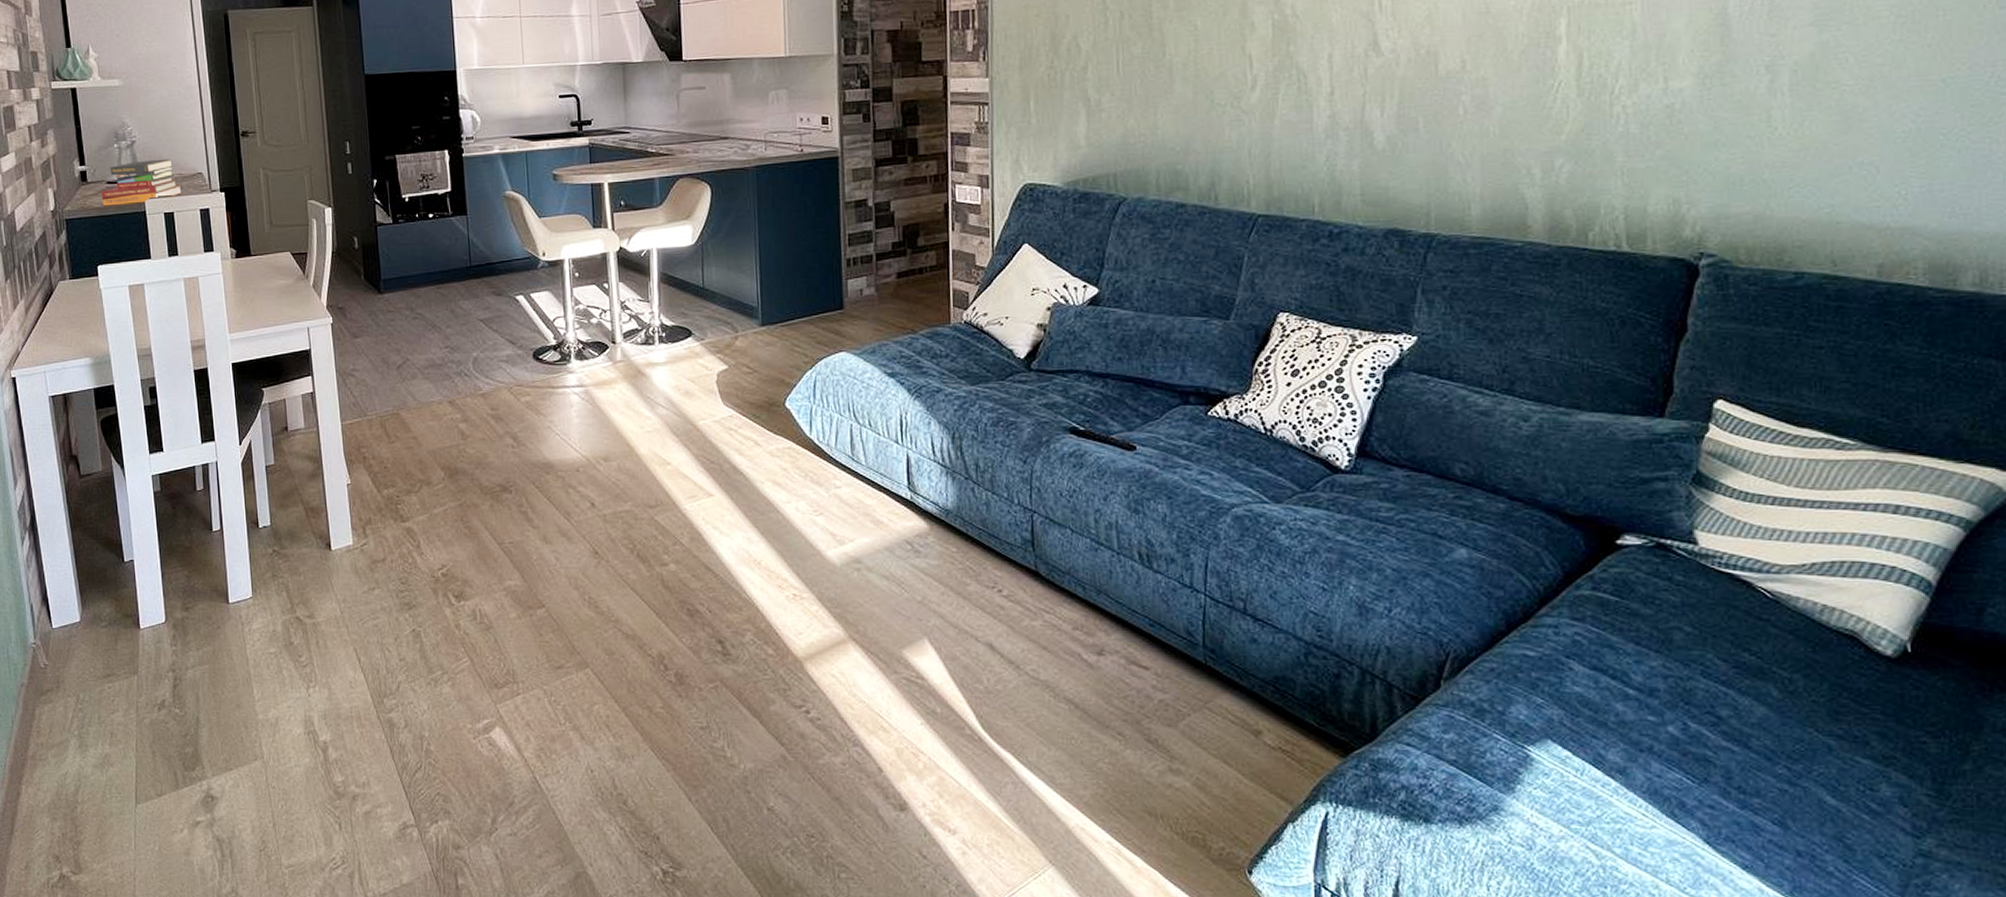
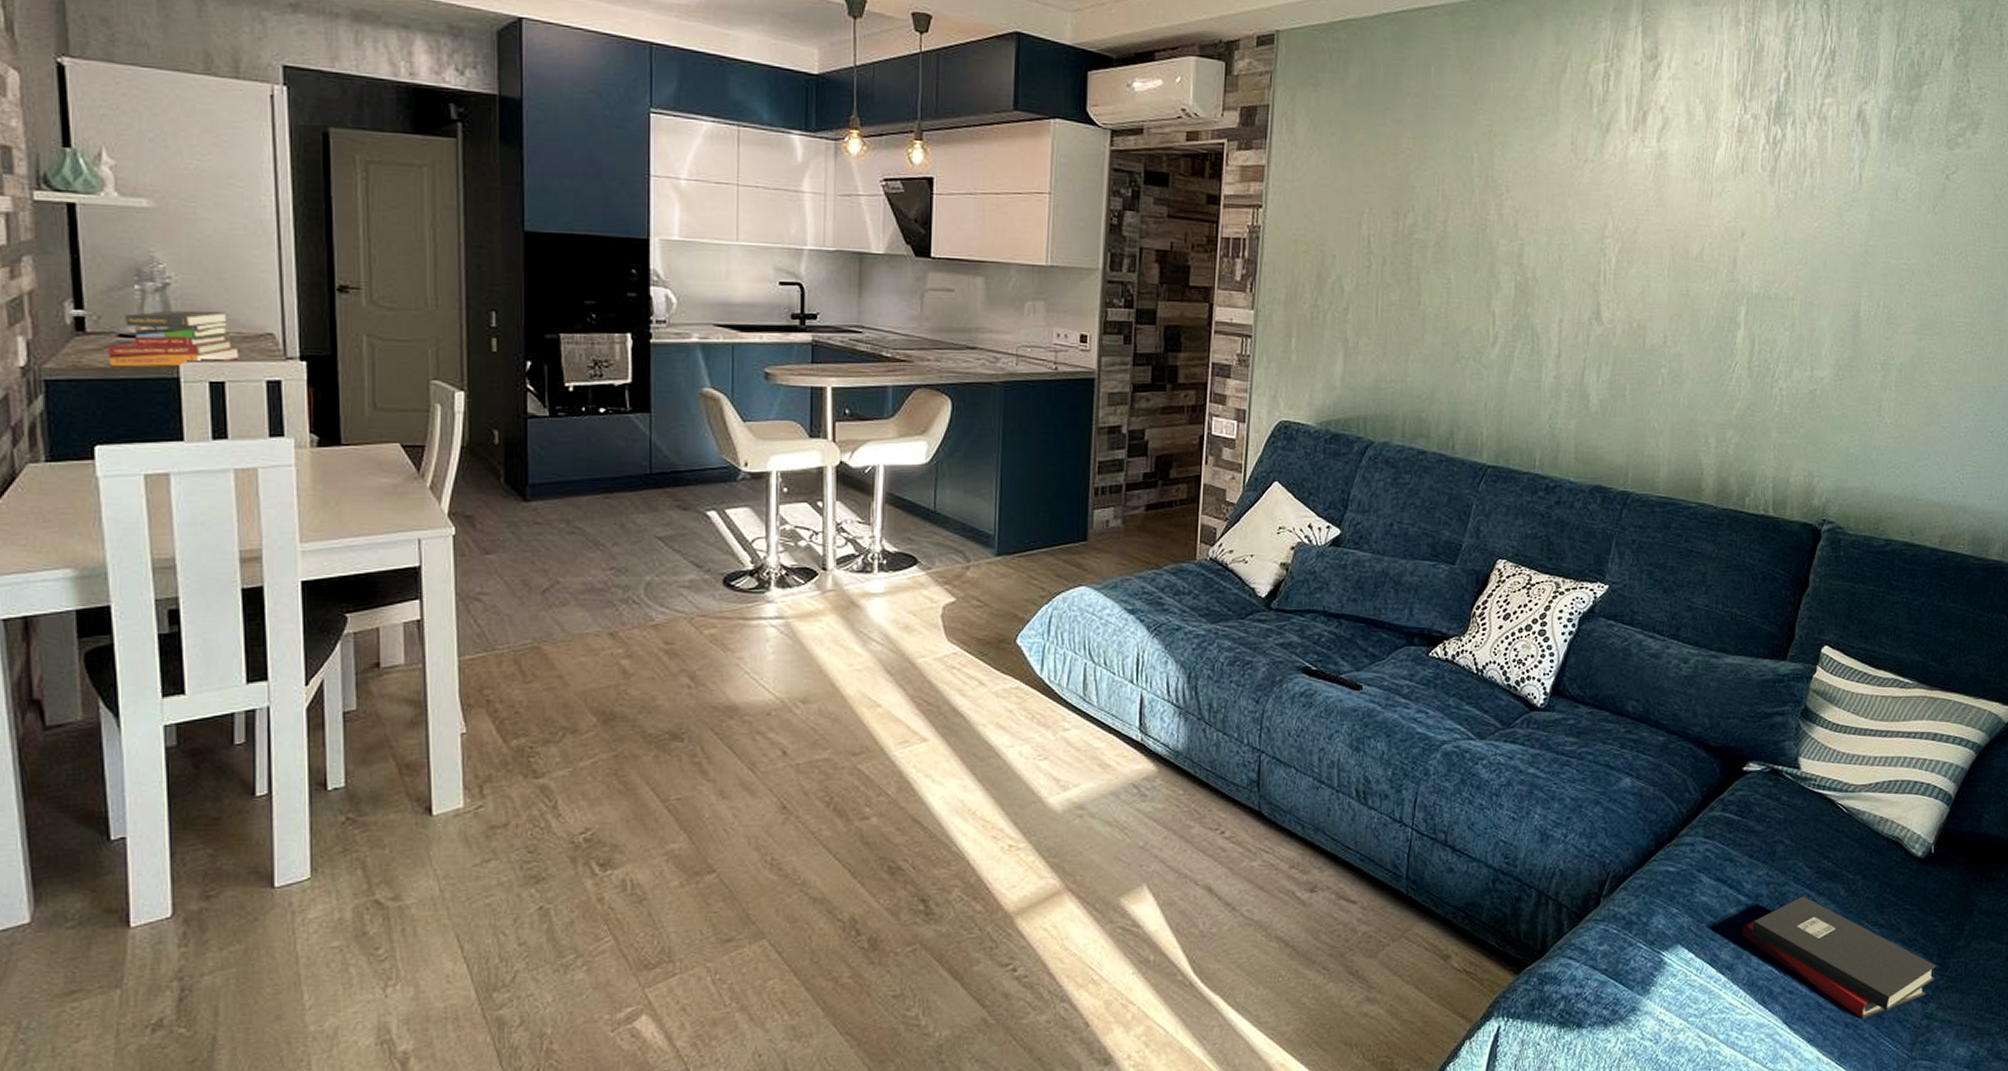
hardback book: none [1634,694,1932,848] -> present [1742,896,1937,1018]

